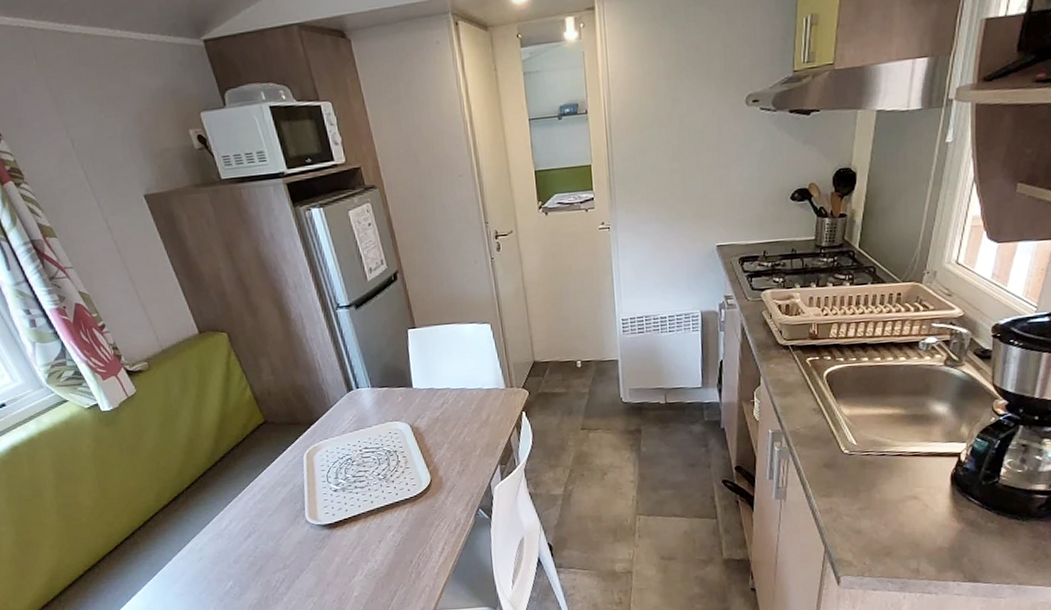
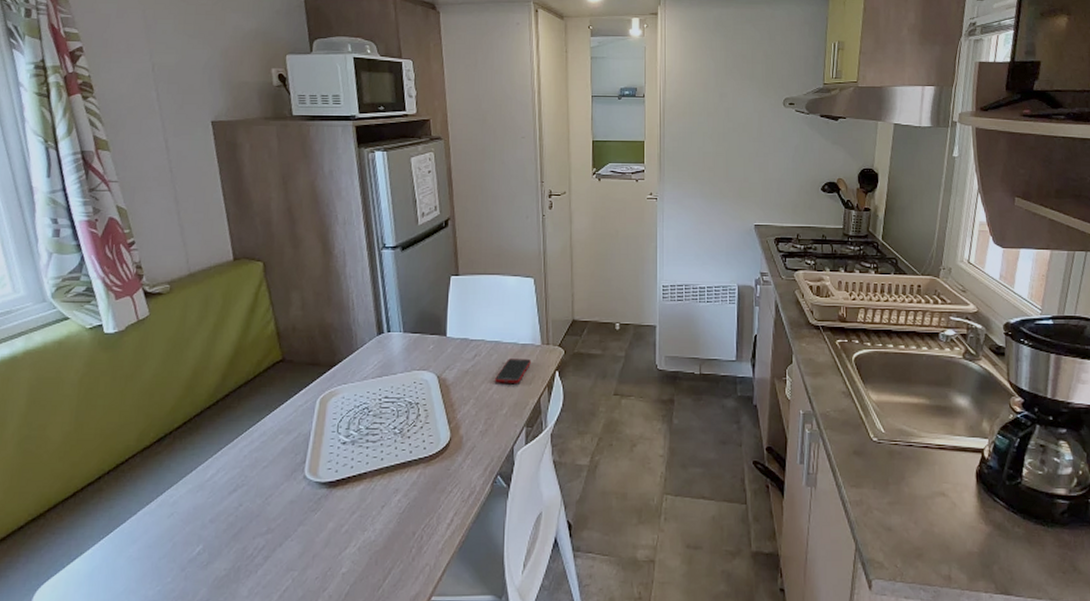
cell phone: none [465,402,497,427] -> present [495,359,531,383]

